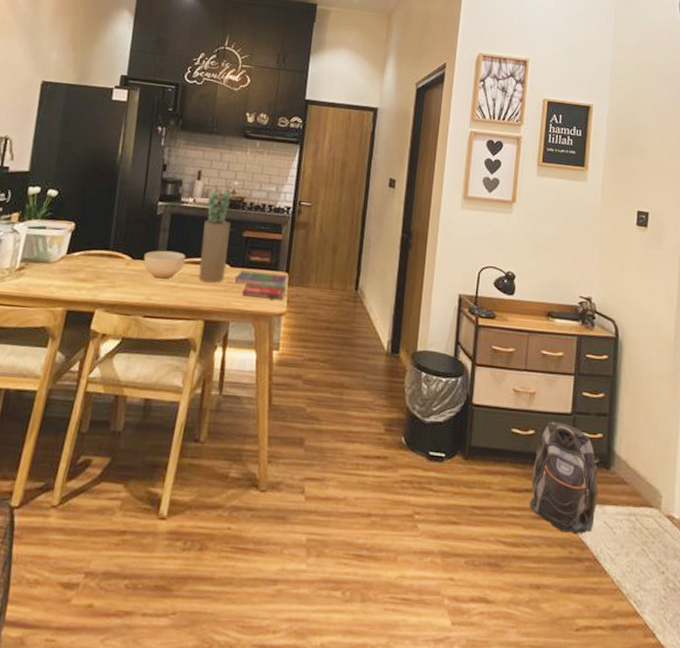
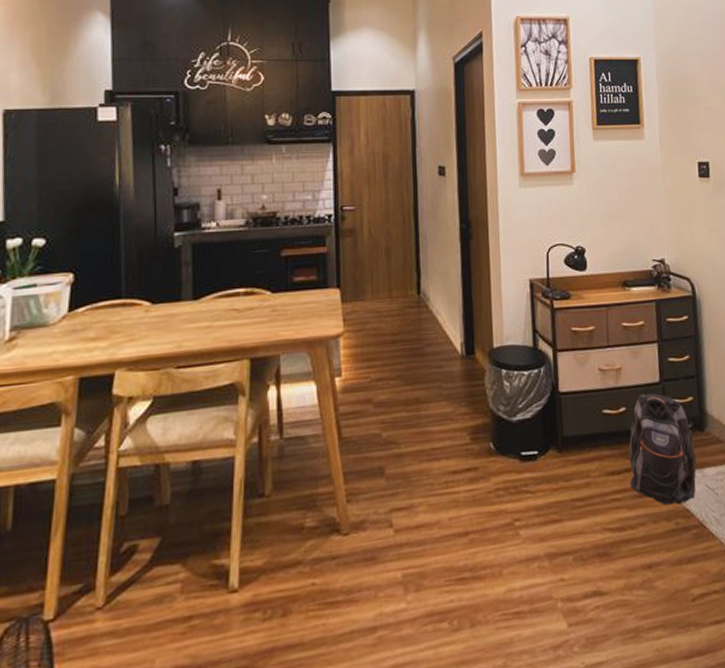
bowl: present [143,250,186,279] -> none [166,286,217,321]
vase: present [198,181,232,284] -> none [234,196,267,316]
books: present [234,270,288,301] -> none [278,291,341,324]

